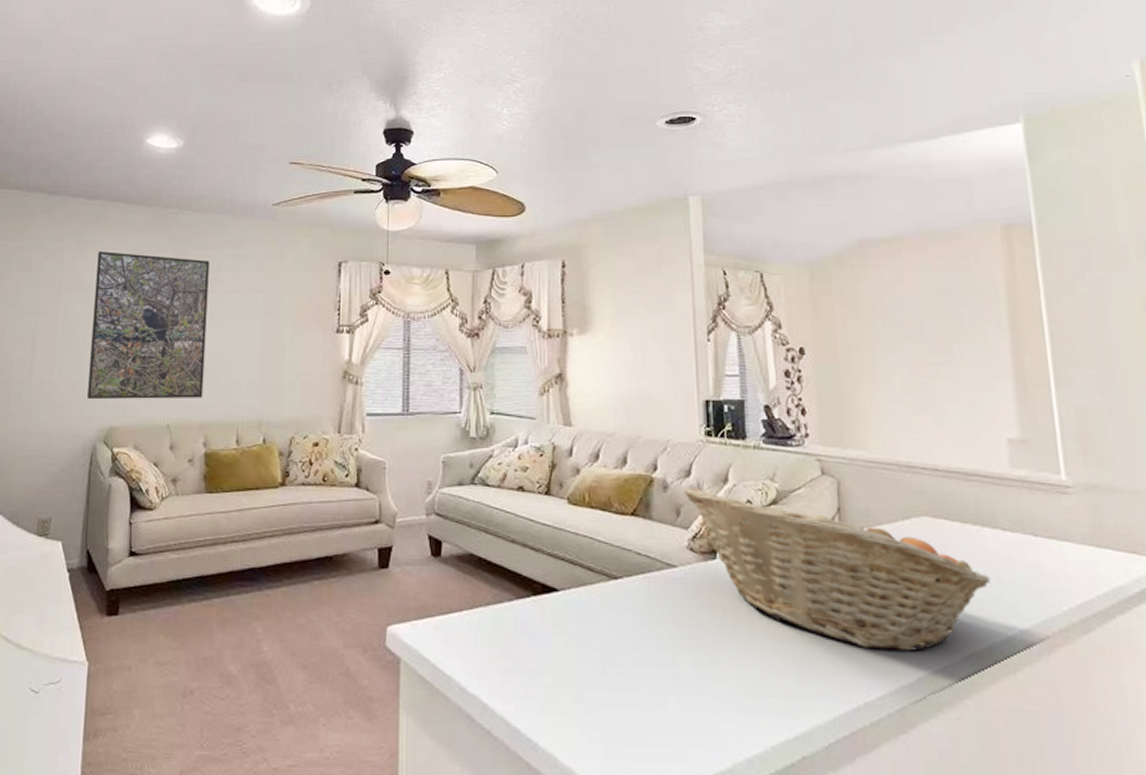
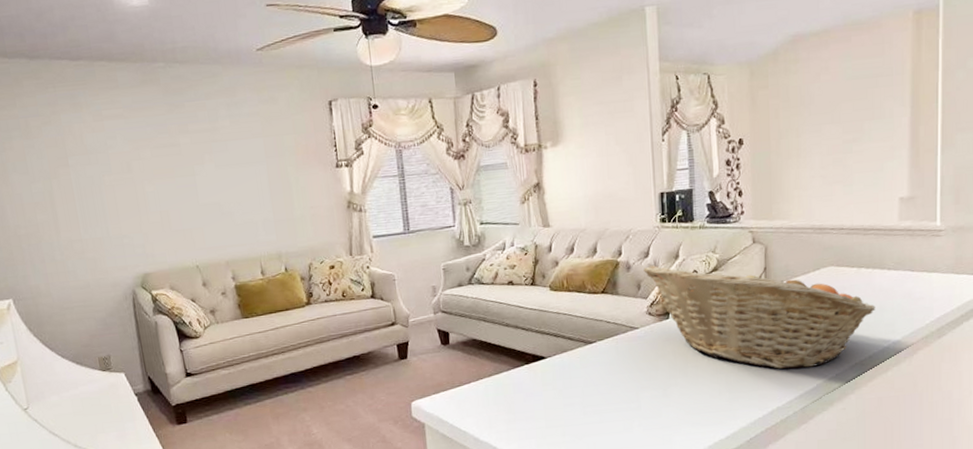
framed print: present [87,252,210,400] -> none [94,111,224,252]

